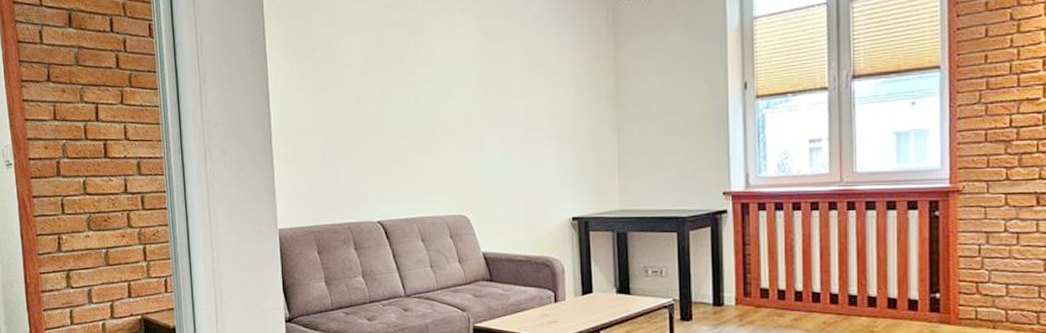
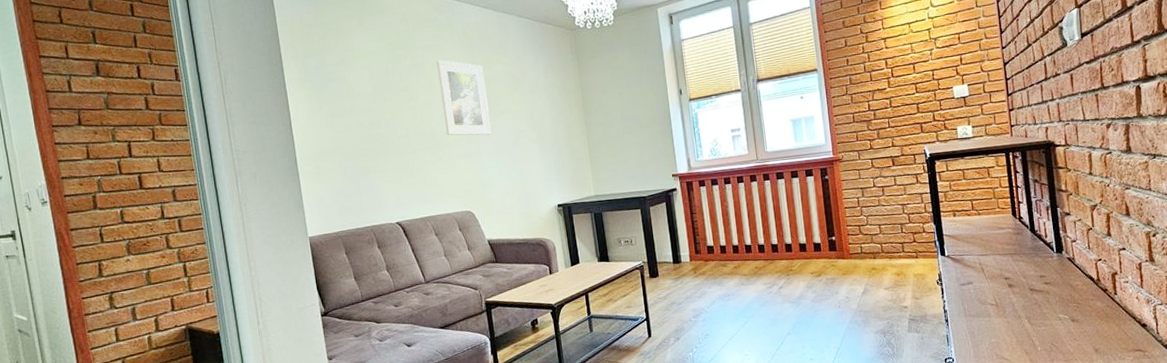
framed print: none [440,28,499,125] -> present [437,60,492,136]

